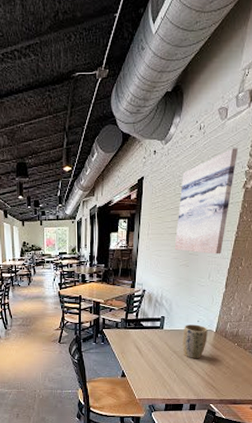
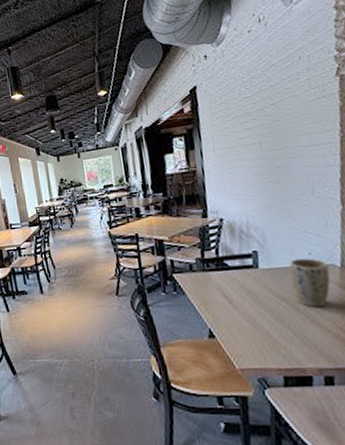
wall art: present [174,148,238,255] -> none [247,32,325,165]

